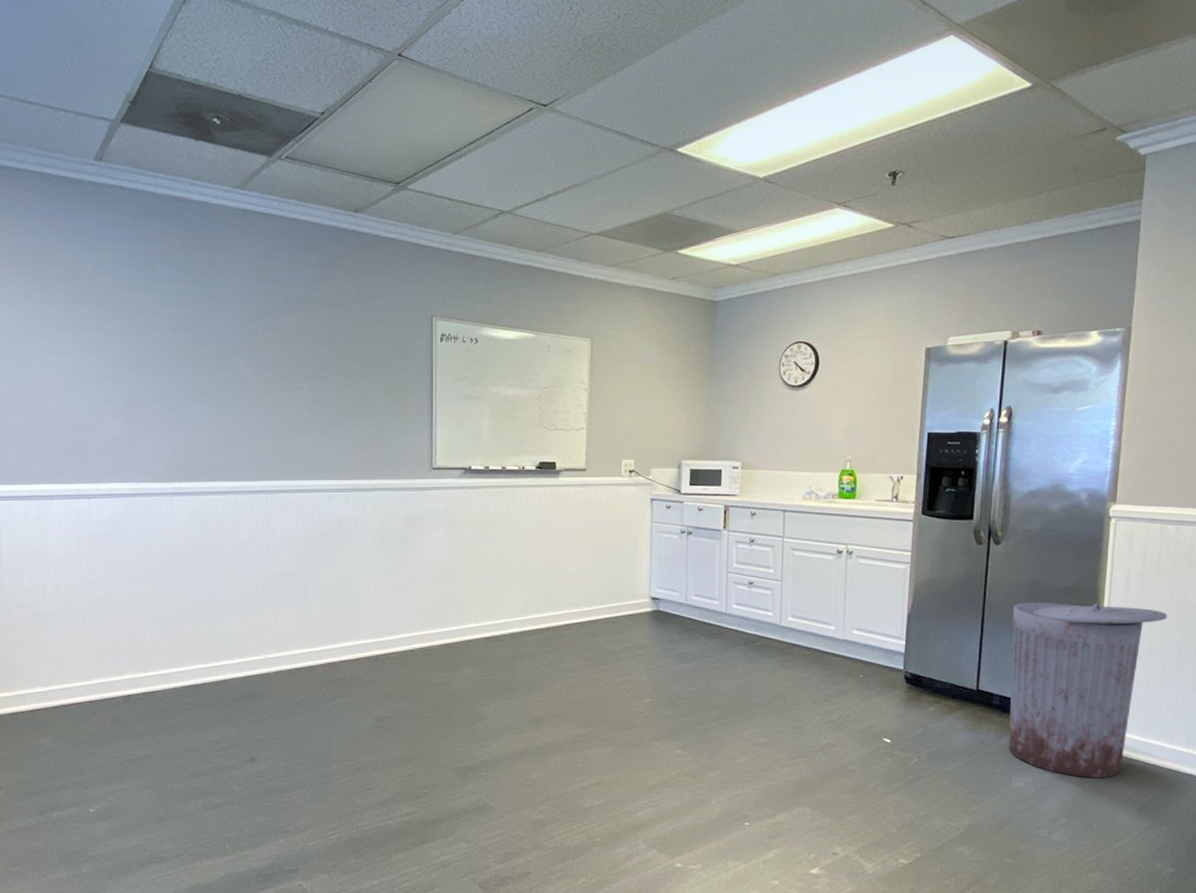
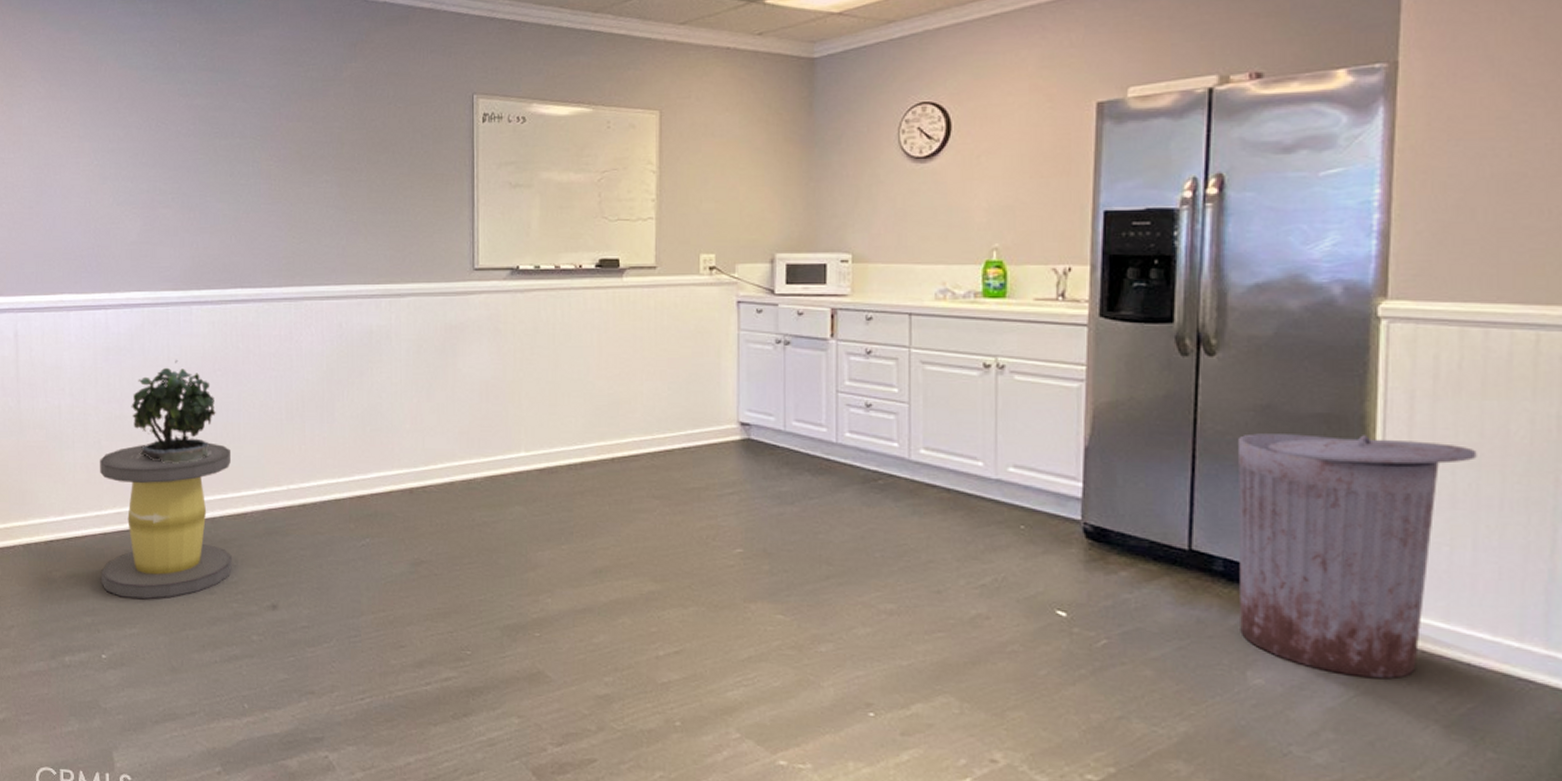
stool: none [85,618,213,759] -> present [100,442,232,600]
potted plant: none [115,544,197,637] -> present [131,359,216,464]

